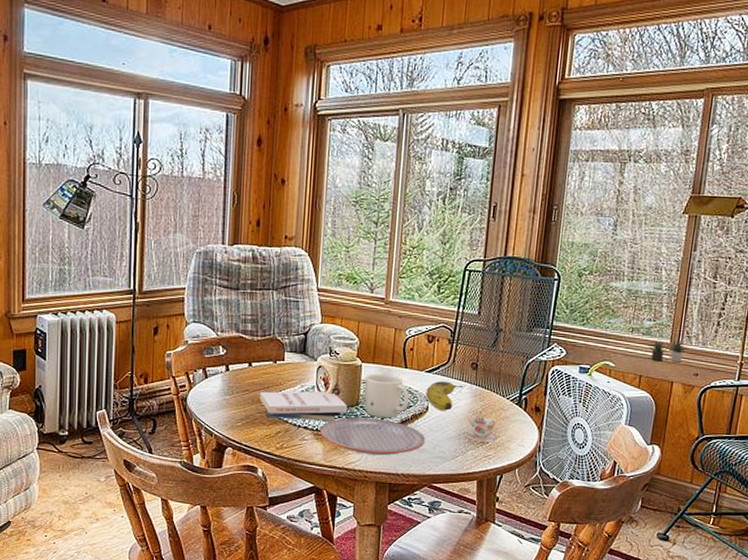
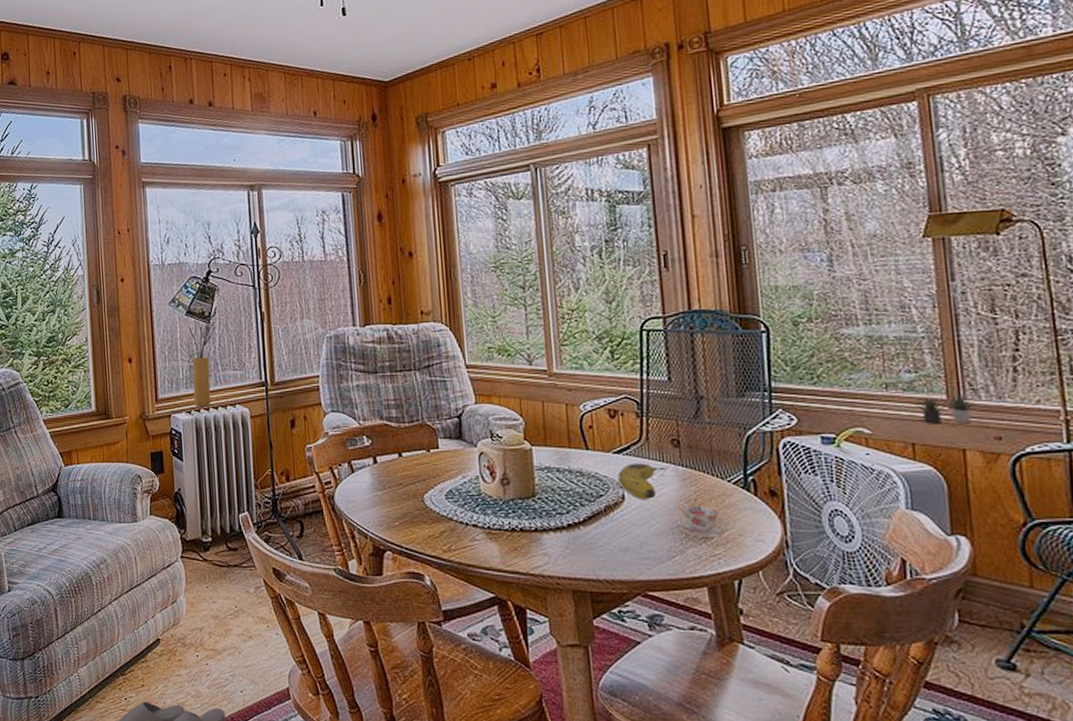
vase: none [61,222,91,310] -> present [188,317,217,407]
books: present [259,391,348,422] -> none [414,481,523,517]
plate: present [319,417,426,456] -> none [492,511,629,557]
mug: present [364,374,409,419] -> none [538,458,598,511]

